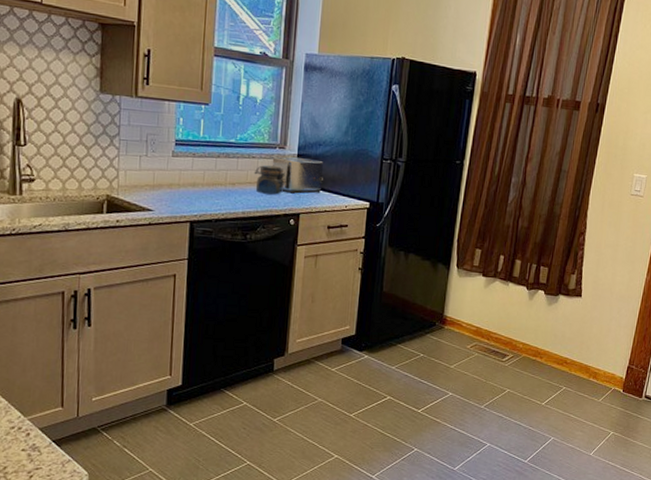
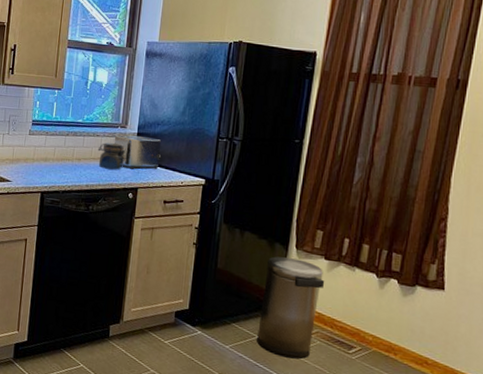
pedal bin: none [421,276,483,372] -> present [257,256,325,359]

